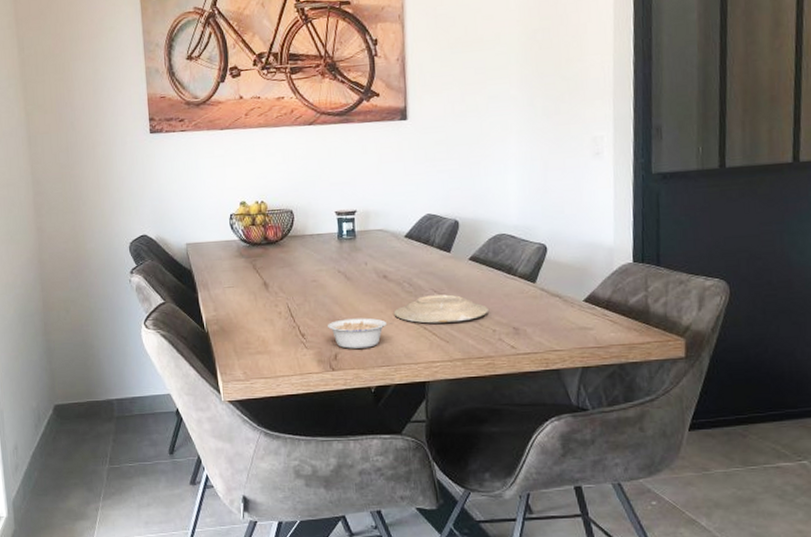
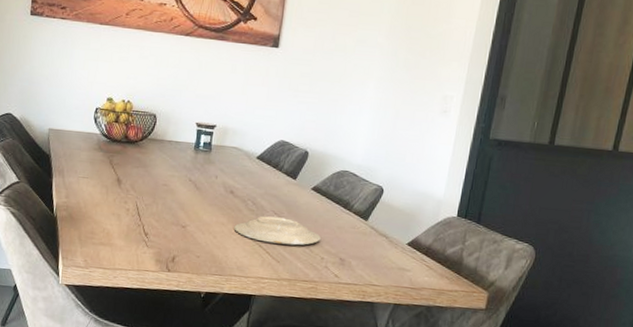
legume: present [328,317,394,349] -> none [171,225,233,256]

